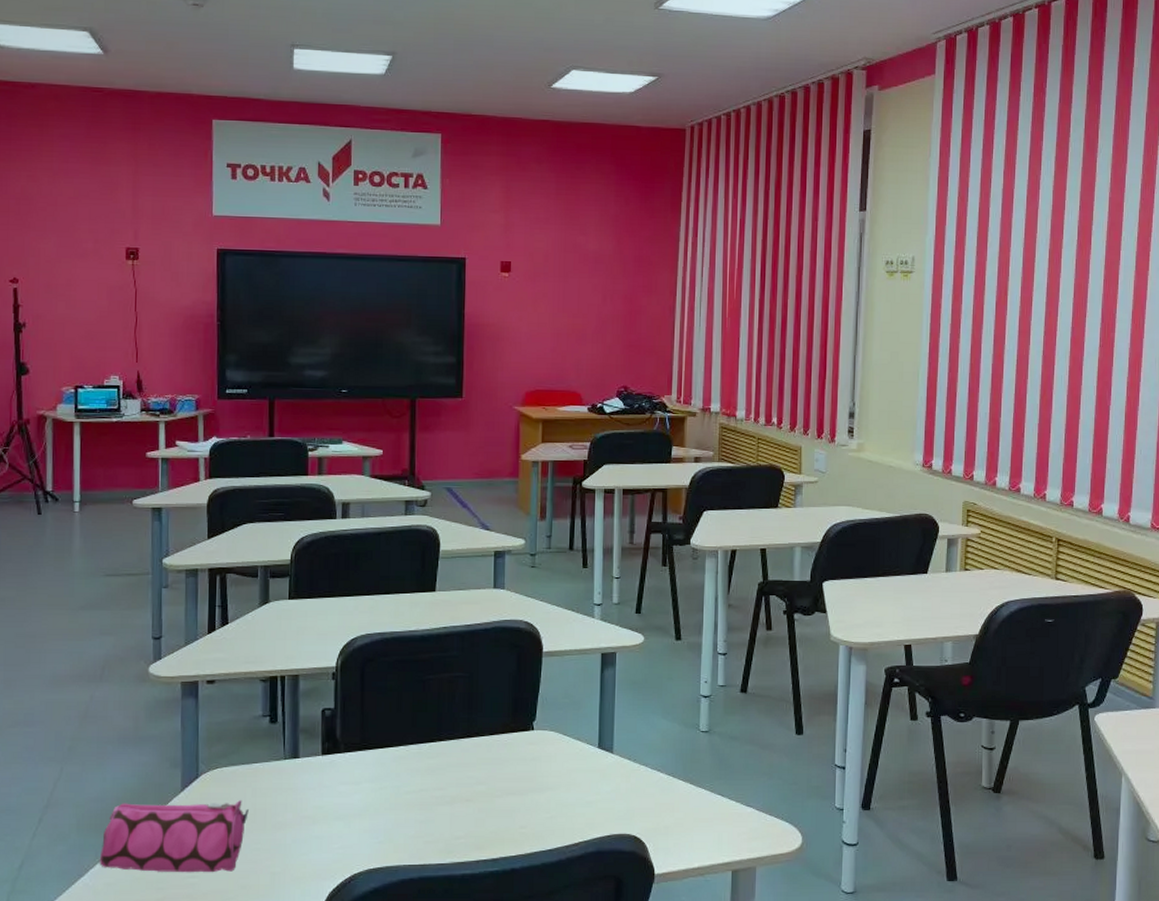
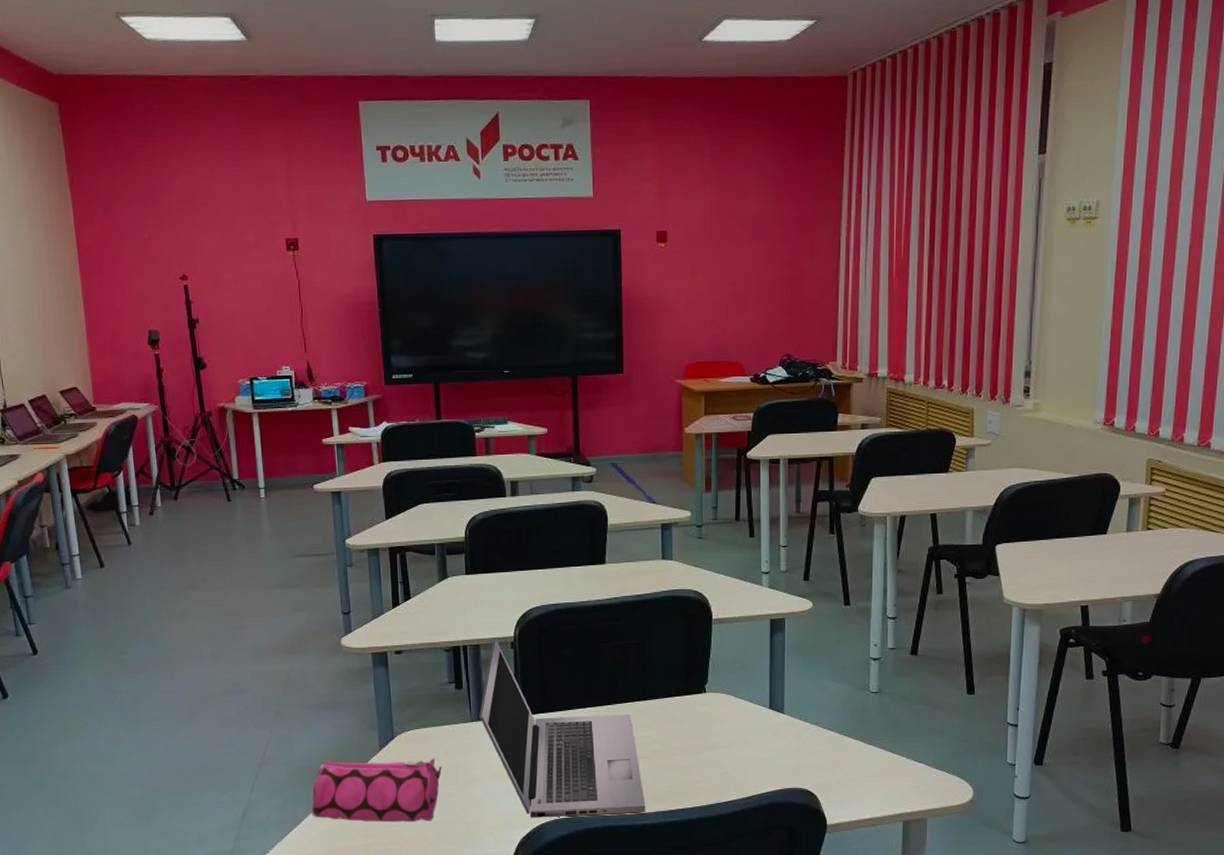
laptop: none [294,669,467,867] -> present [479,638,646,818]

